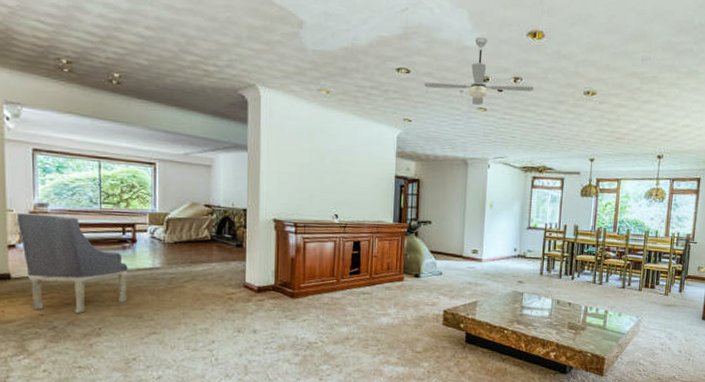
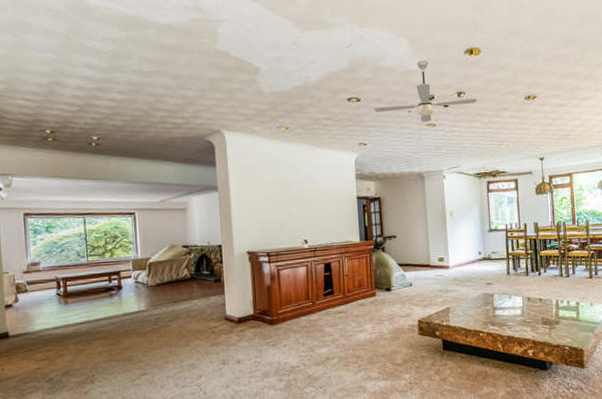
armchair: present [16,213,128,313] -> none [12,272,118,364]

